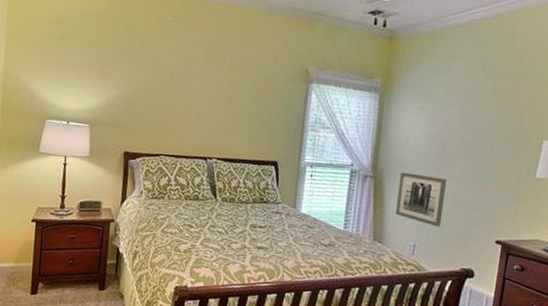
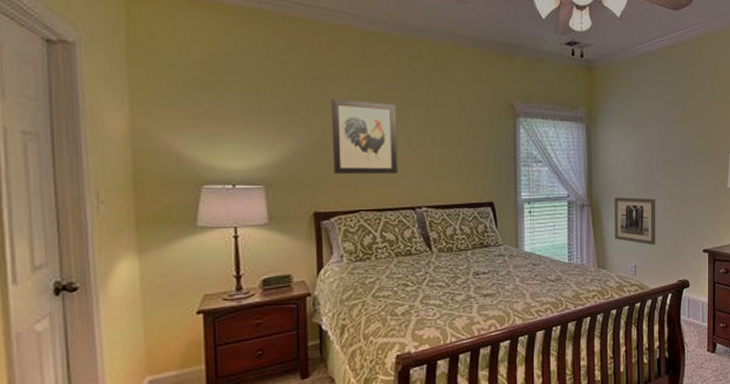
wall art: none [143,55,201,126] -> present [331,99,398,174]

